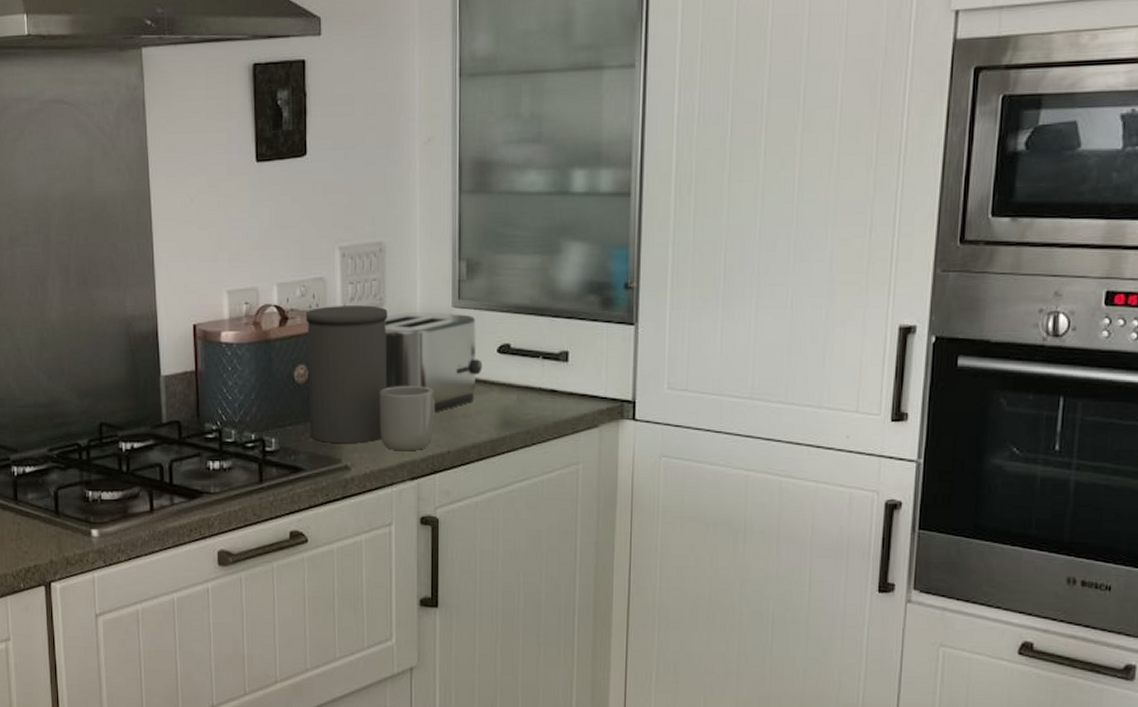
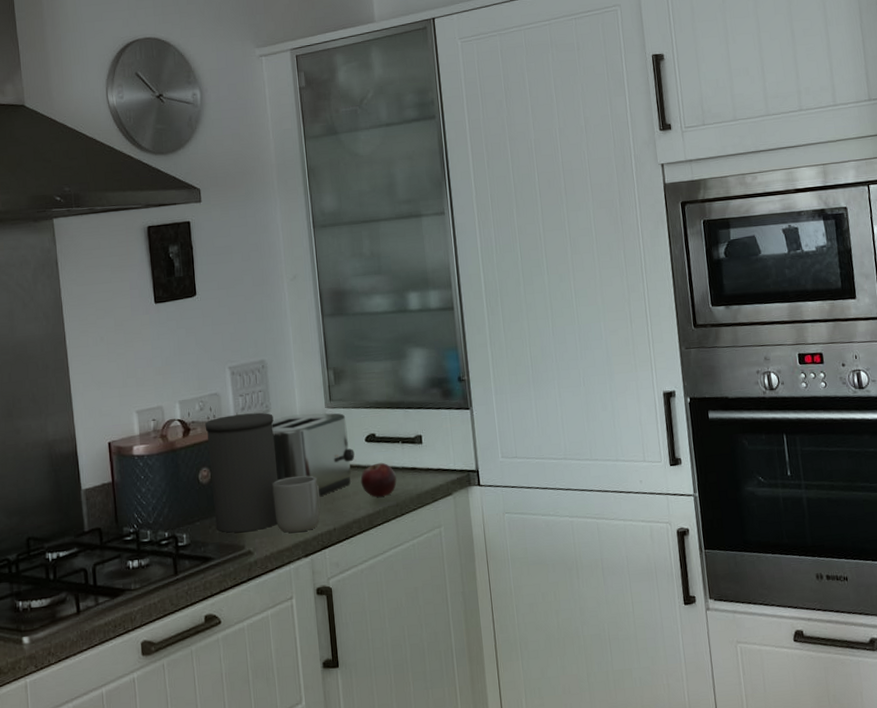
fruit: none [486,379,531,420] -> present [360,462,397,497]

